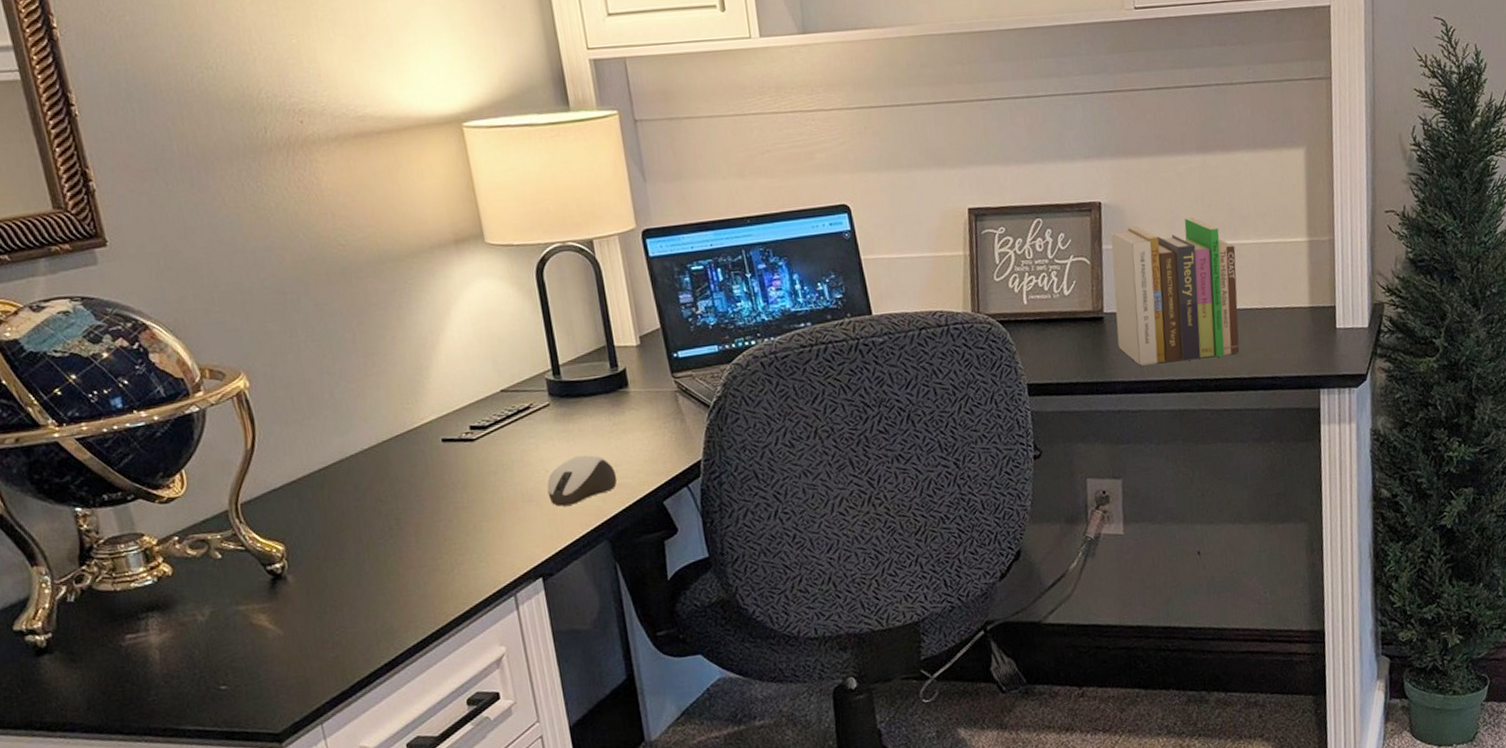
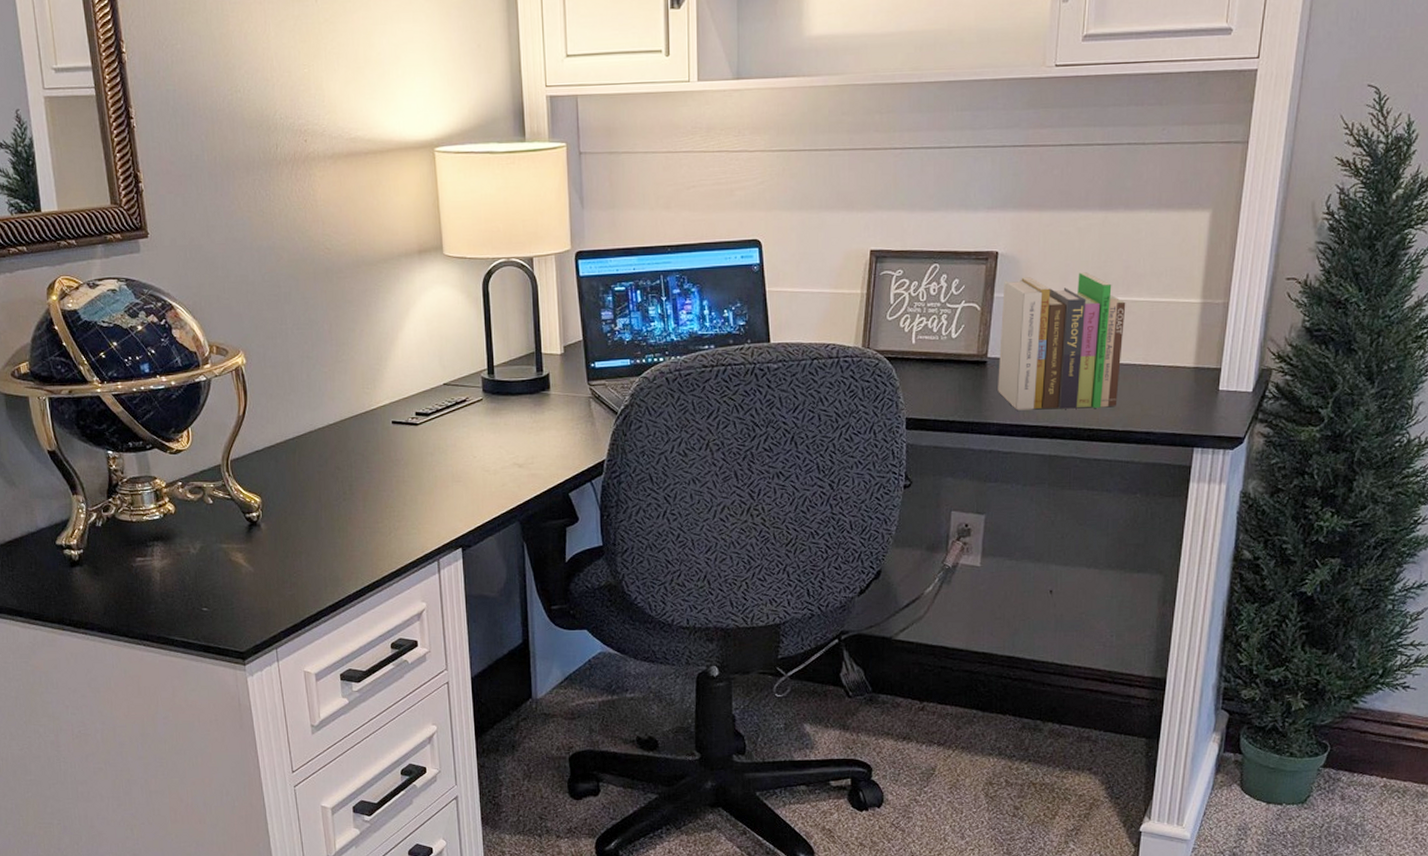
computer mouse: present [547,455,618,507] -> none [473,446,532,488]

